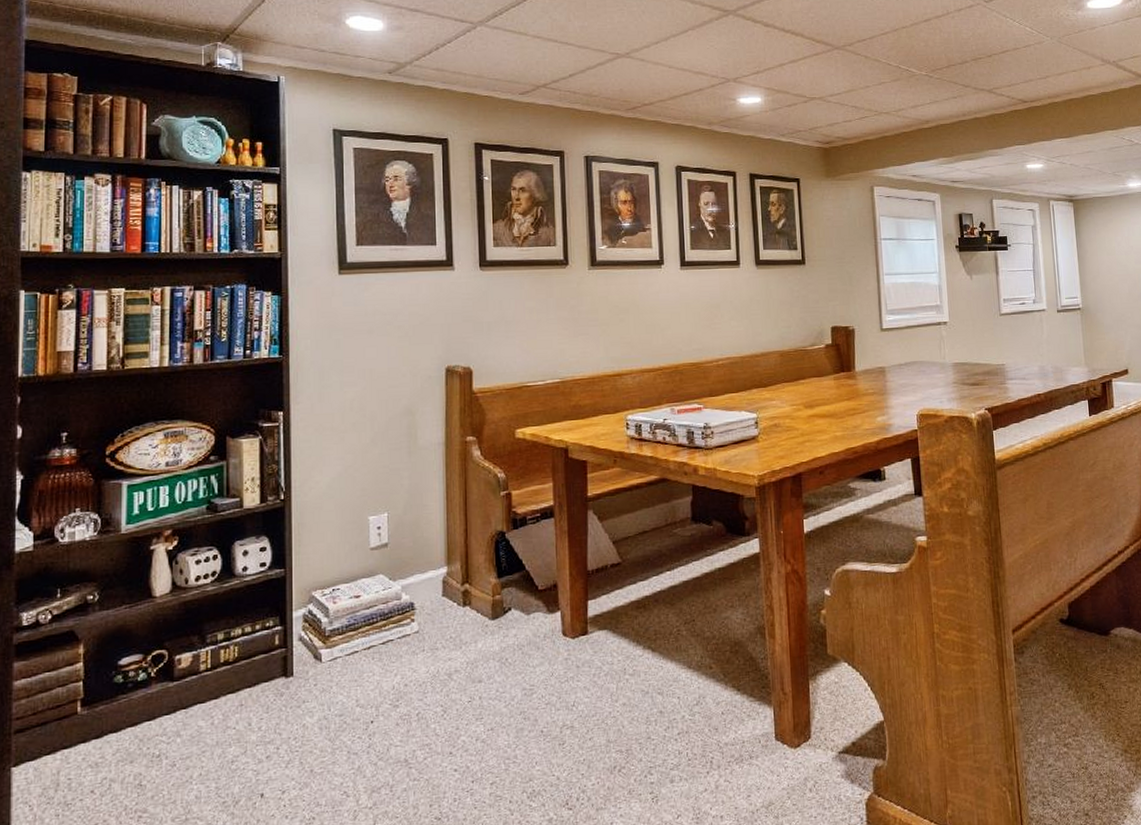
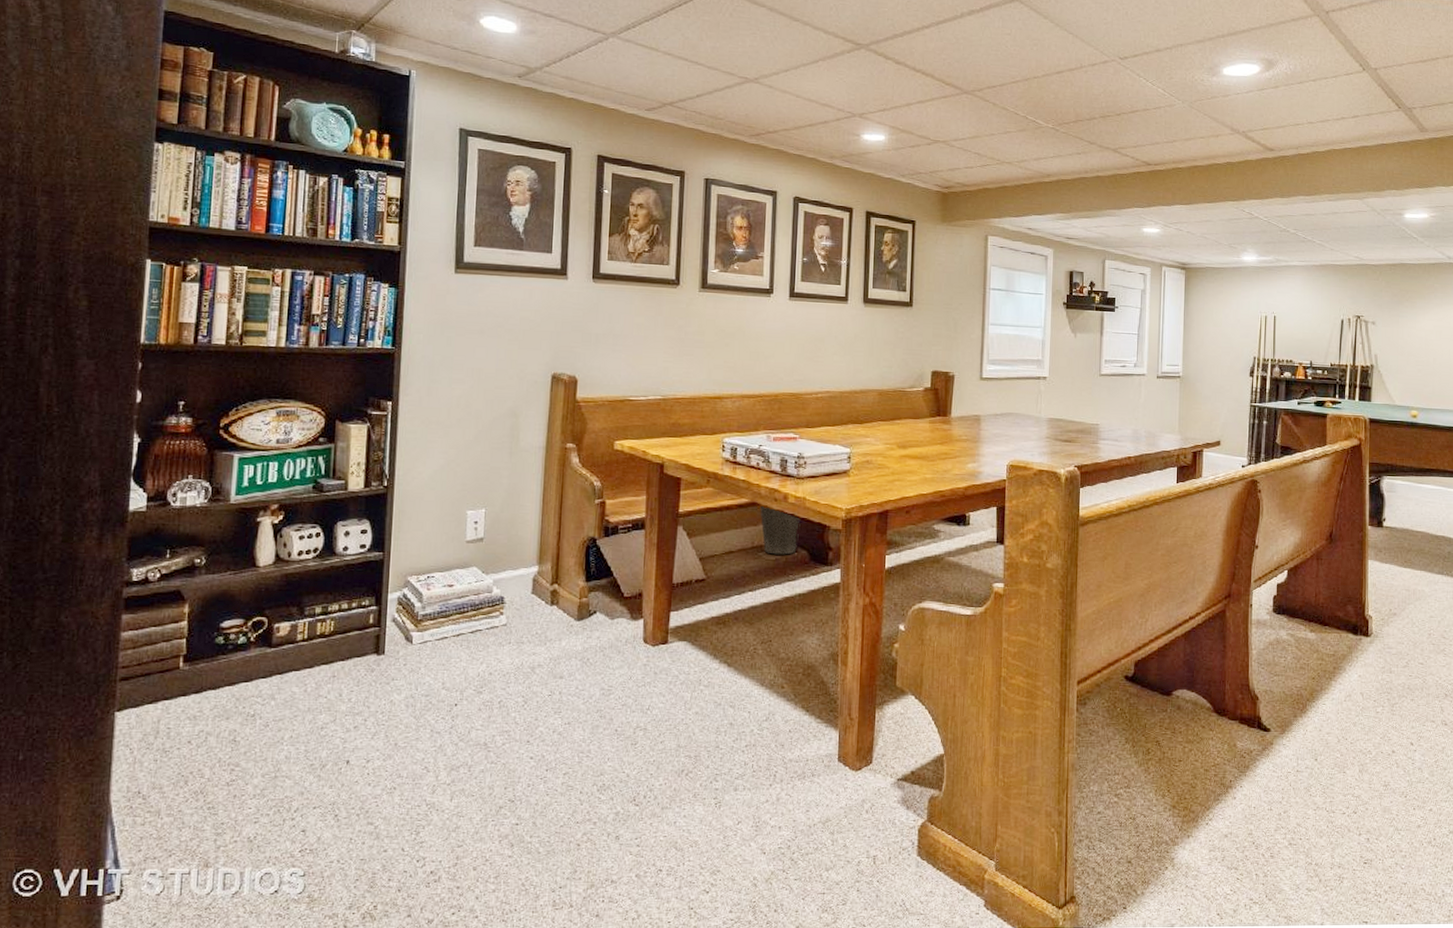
waste basket: none [670,480,714,530] -> present [760,505,802,555]

